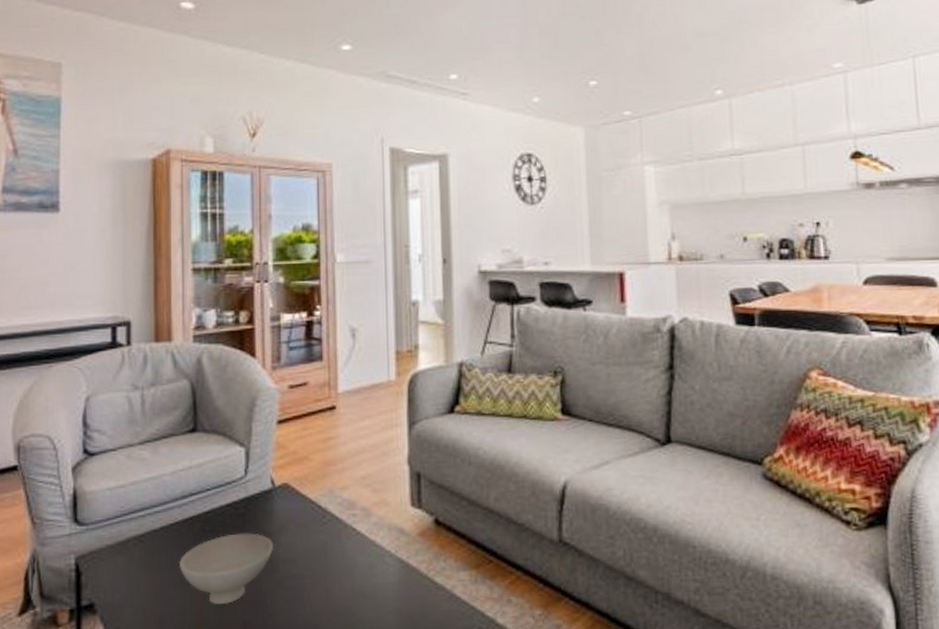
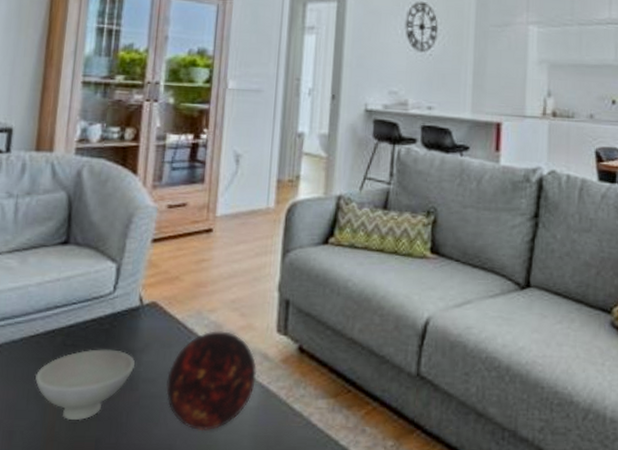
decorative orb: none [306,508,396,609] -> present [166,331,258,432]

